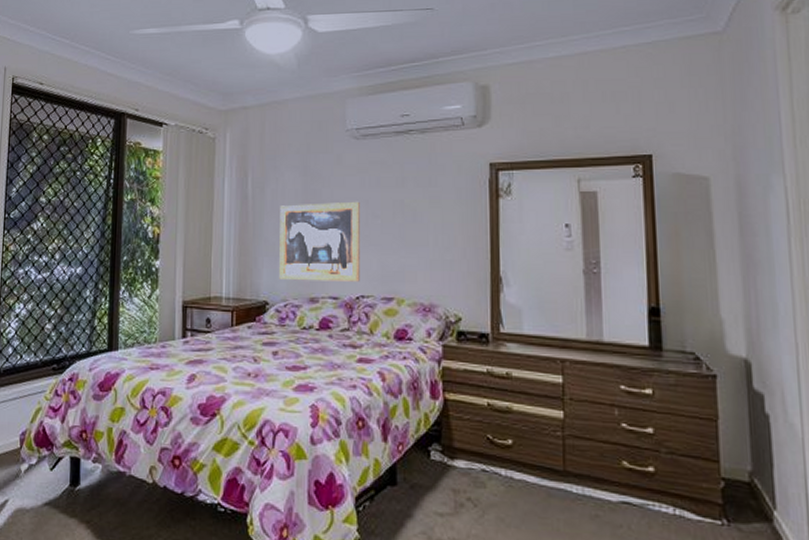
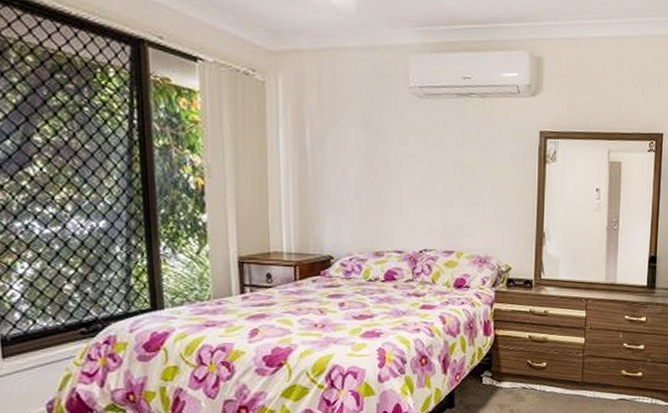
wall art: present [279,201,360,282] -> none [342,160,423,237]

